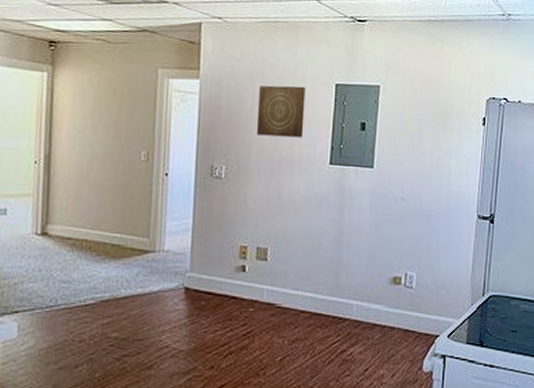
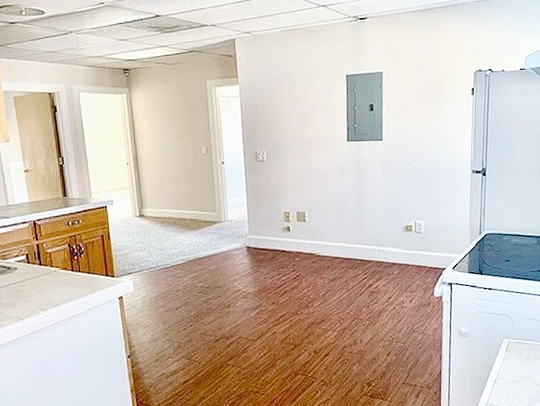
wall art: present [256,85,306,138] -> none [286,80,324,124]

